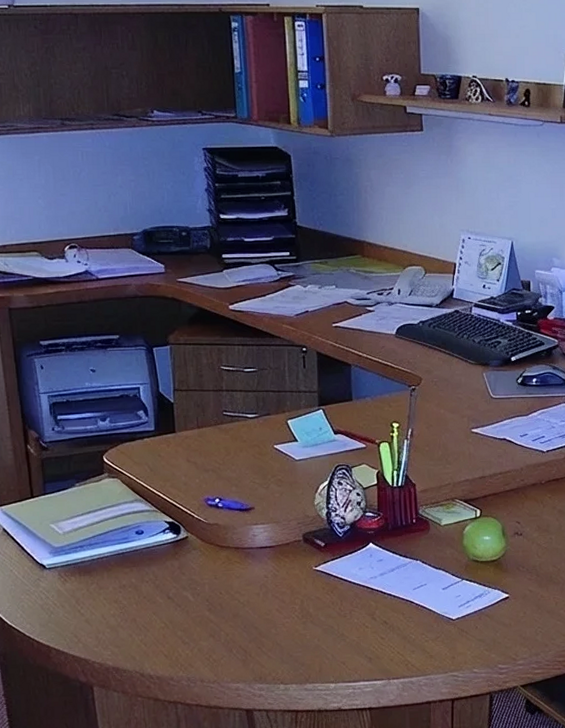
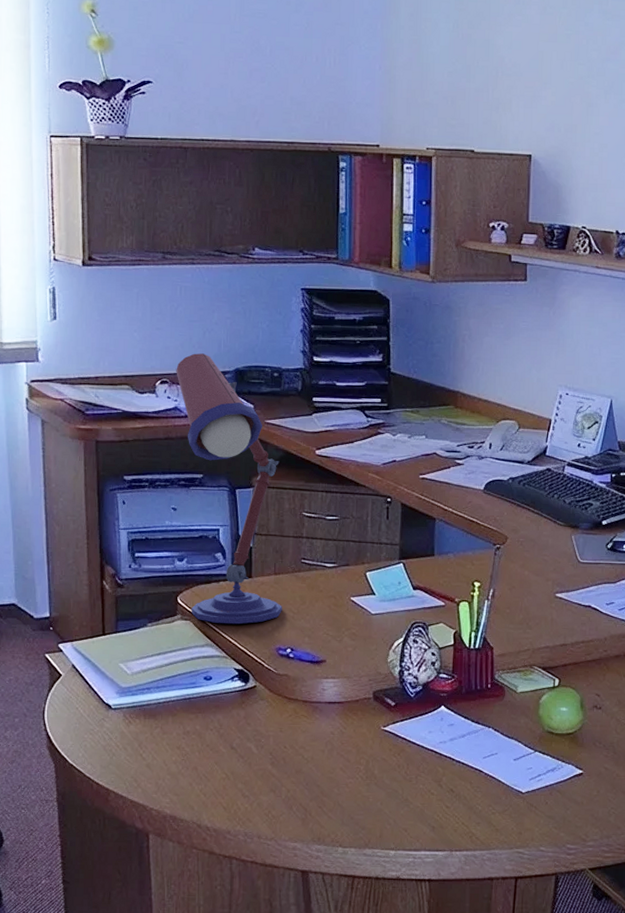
desk lamp: none [84,217,208,479] -> present [176,353,282,625]

